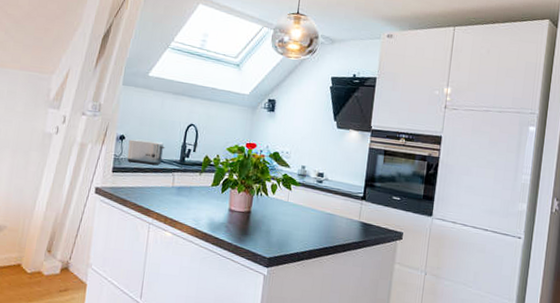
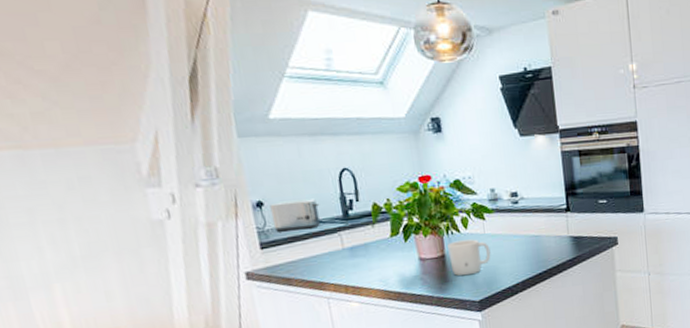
mug: none [253,202,289,234] -> present [447,239,491,276]

